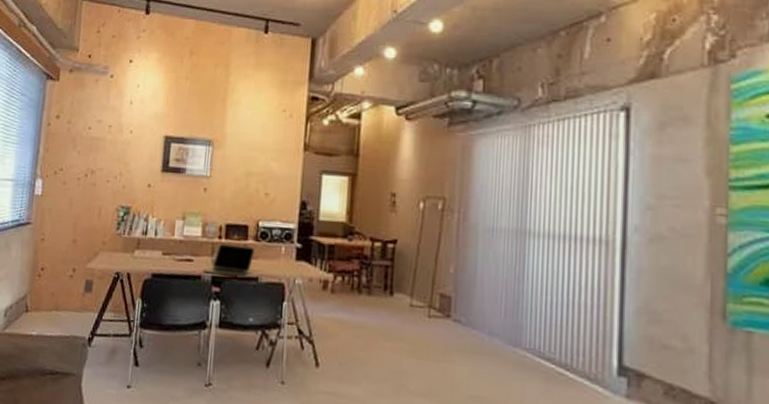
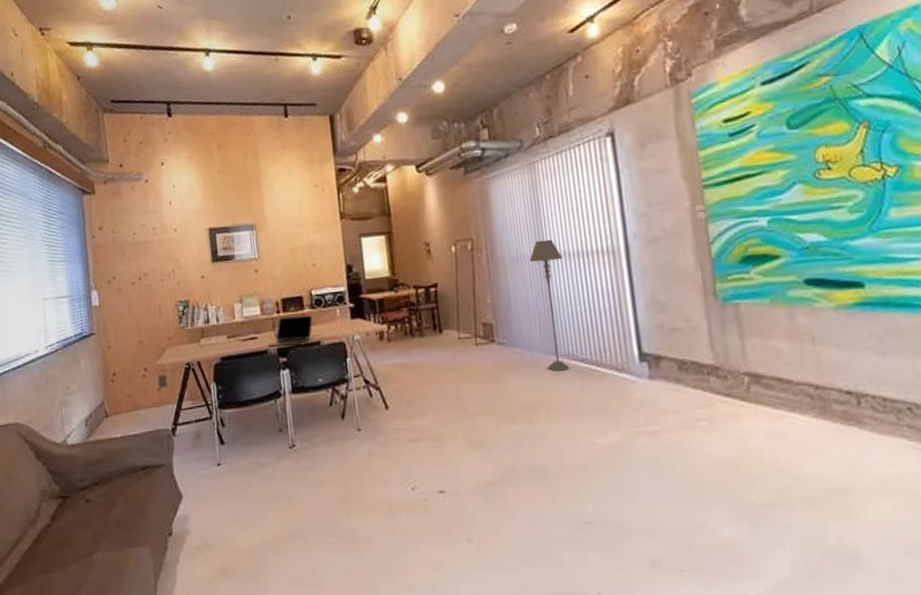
floor lamp: none [506,213,546,367] -> present [529,239,569,371]

